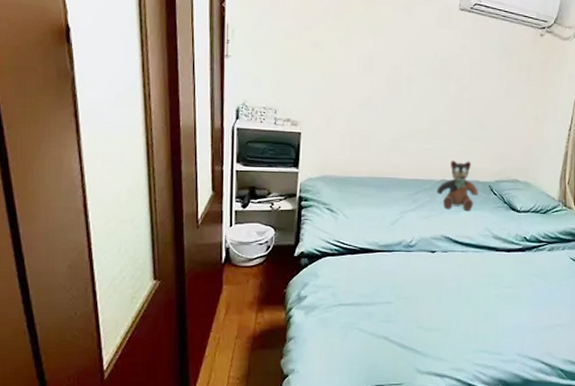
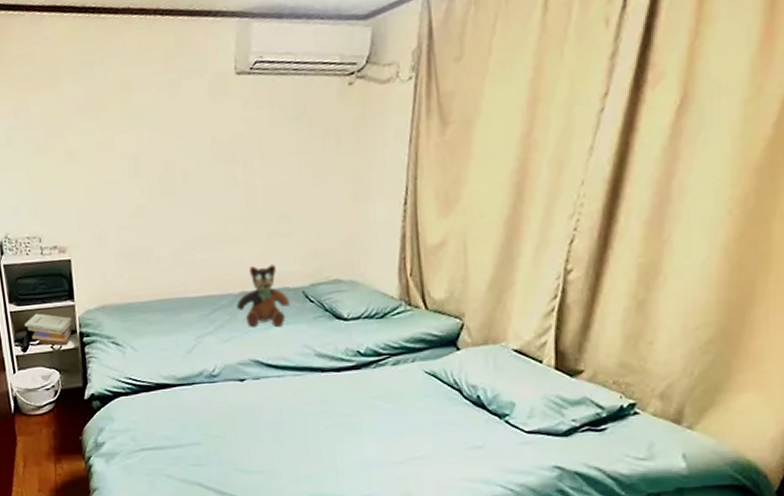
books: none [248,175,293,207] -> present [24,313,72,346]

